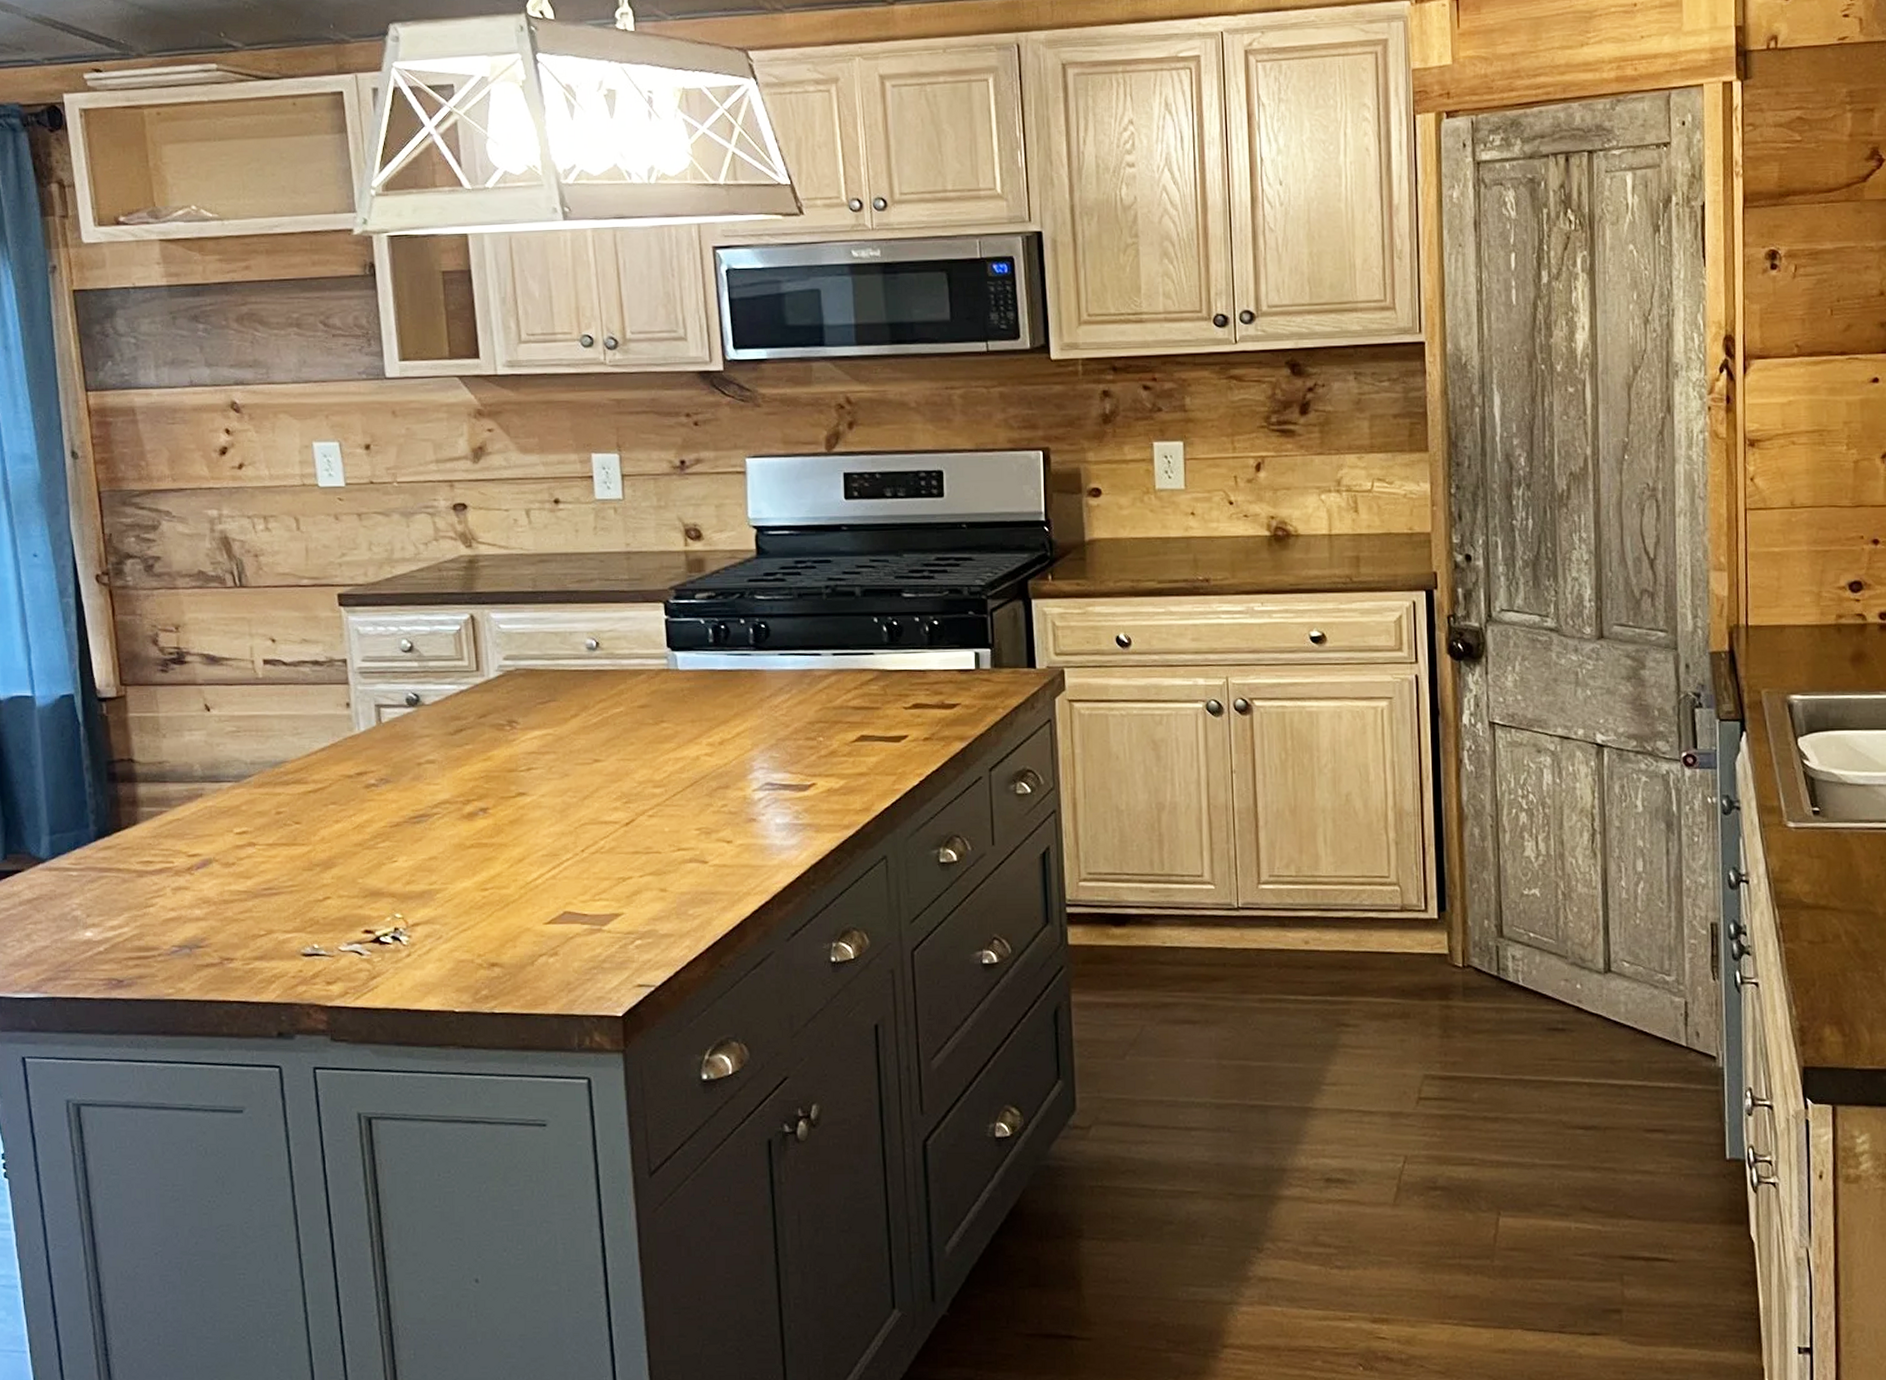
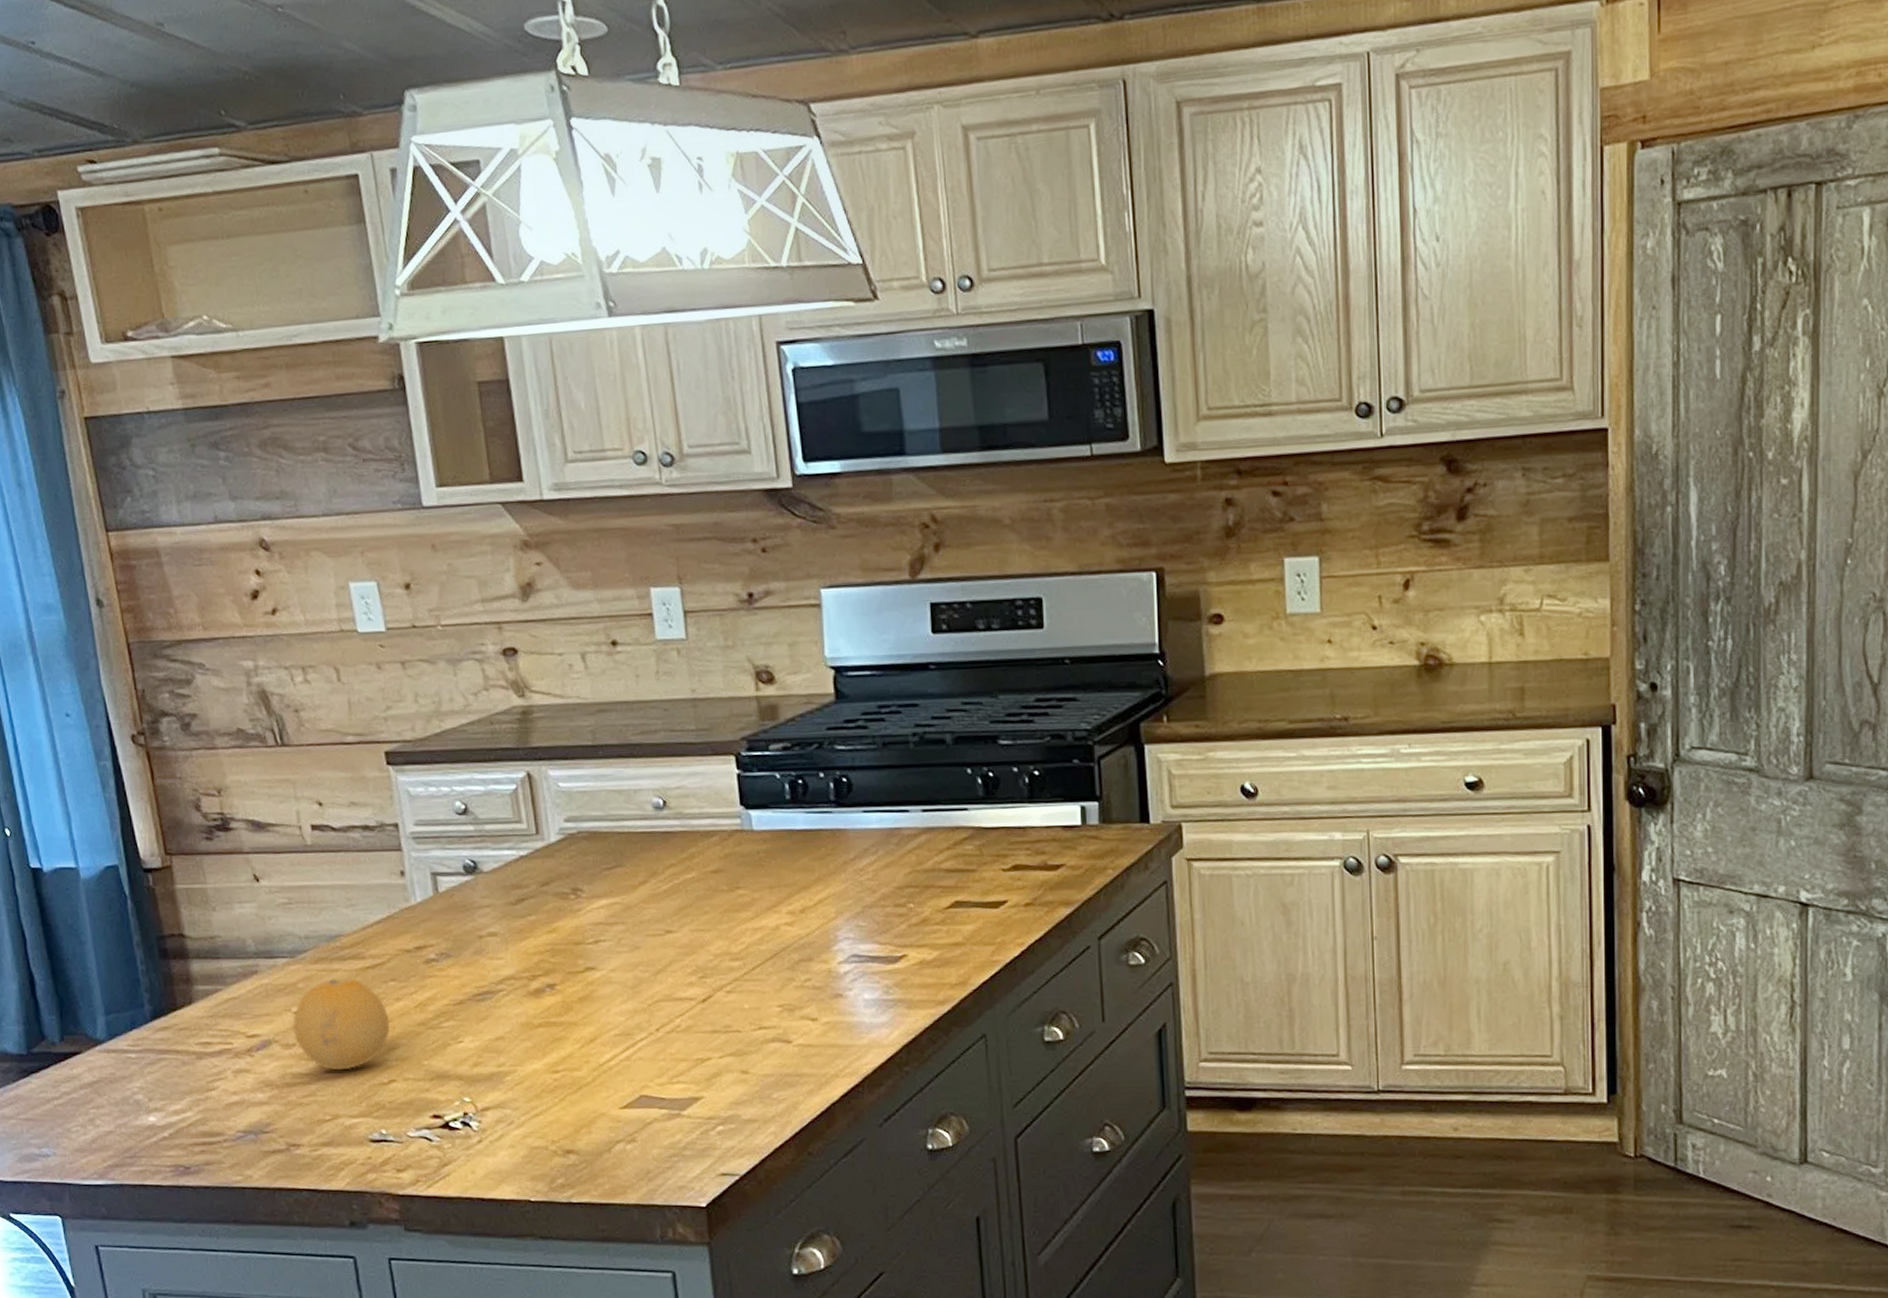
fruit: none [233,801,329,888] -> present [292,978,391,1071]

